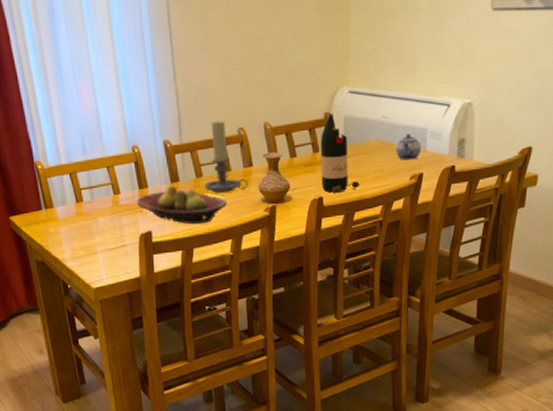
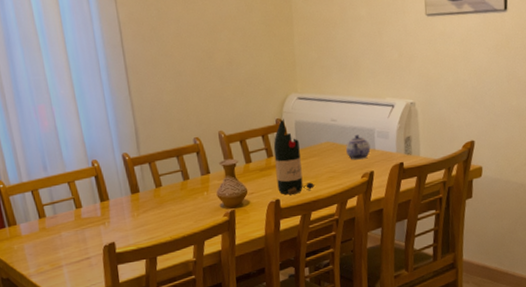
fruit bowl: present [136,185,227,225] -> none [98,196,187,234]
candle holder: present [204,120,249,193] -> none [164,131,207,201]

